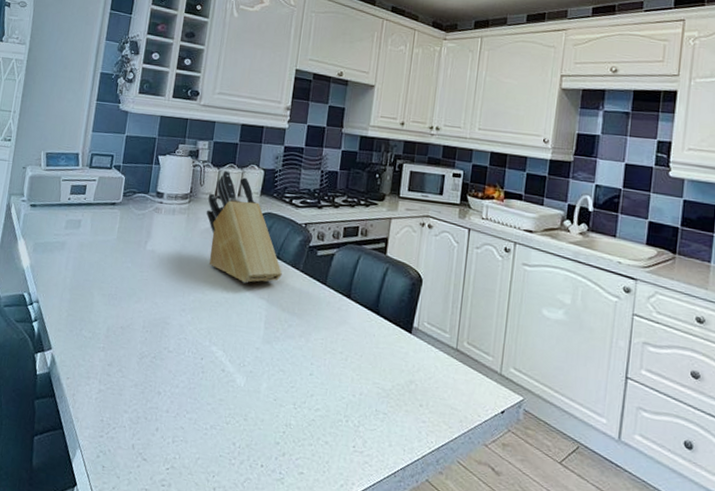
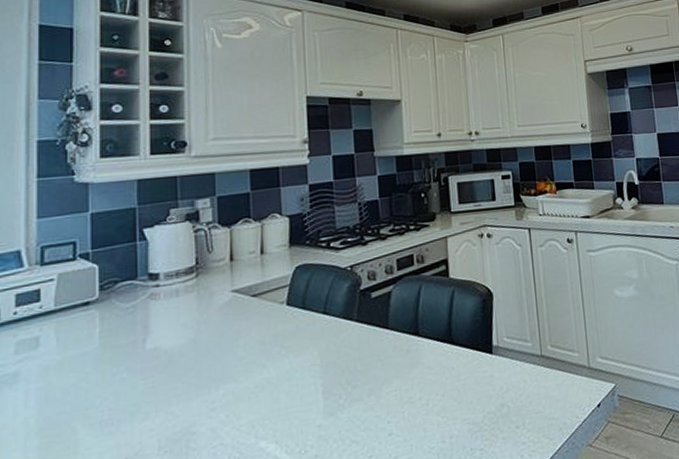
knife block: present [206,170,282,284] -> none [221,227,333,355]

